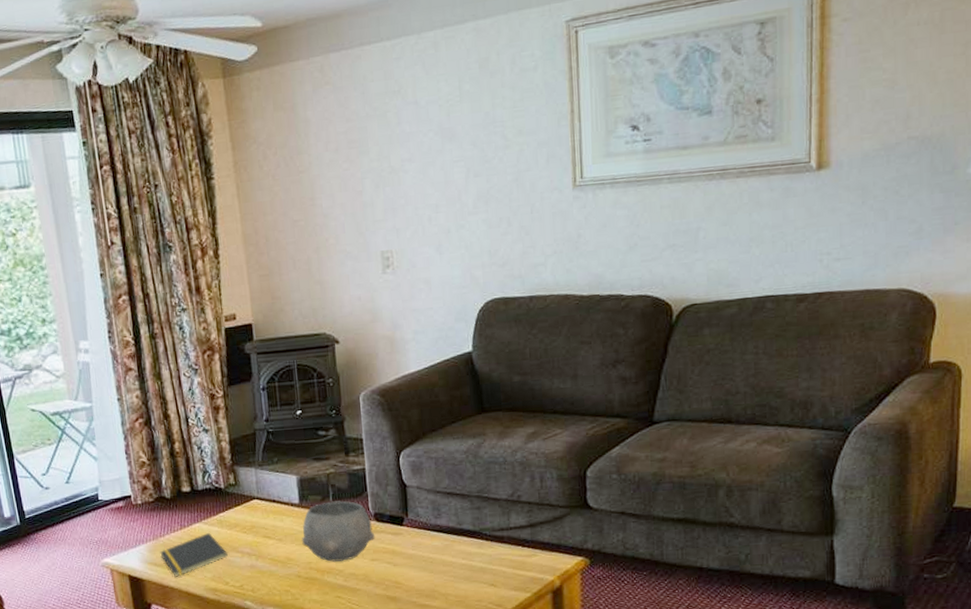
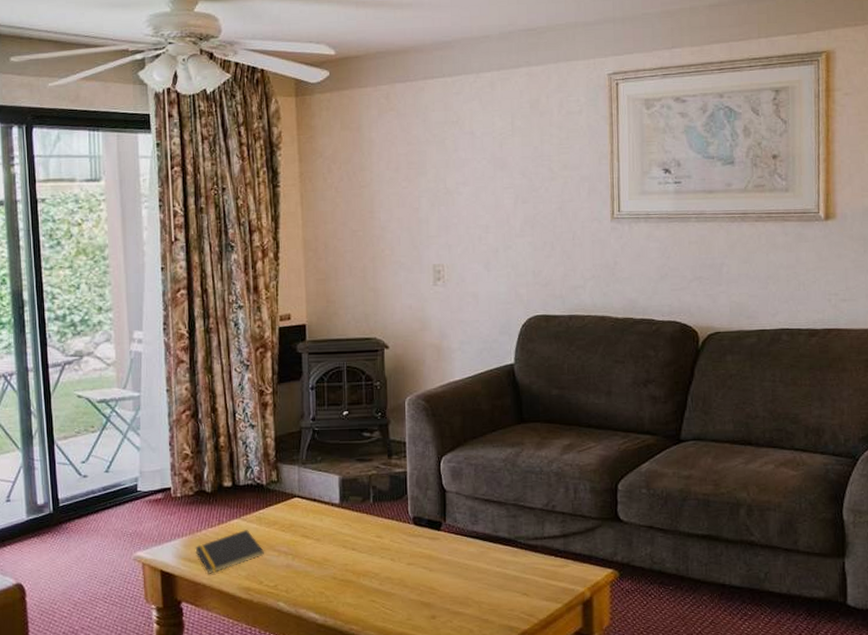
bowl: present [302,501,375,562] -> none [340,503,413,564]

